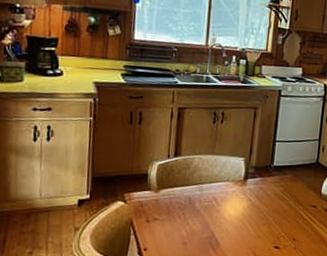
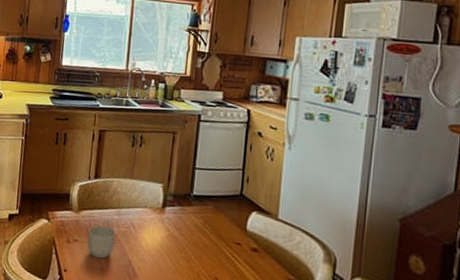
mug: none [168,202,198,234] -> present [87,225,116,259]

